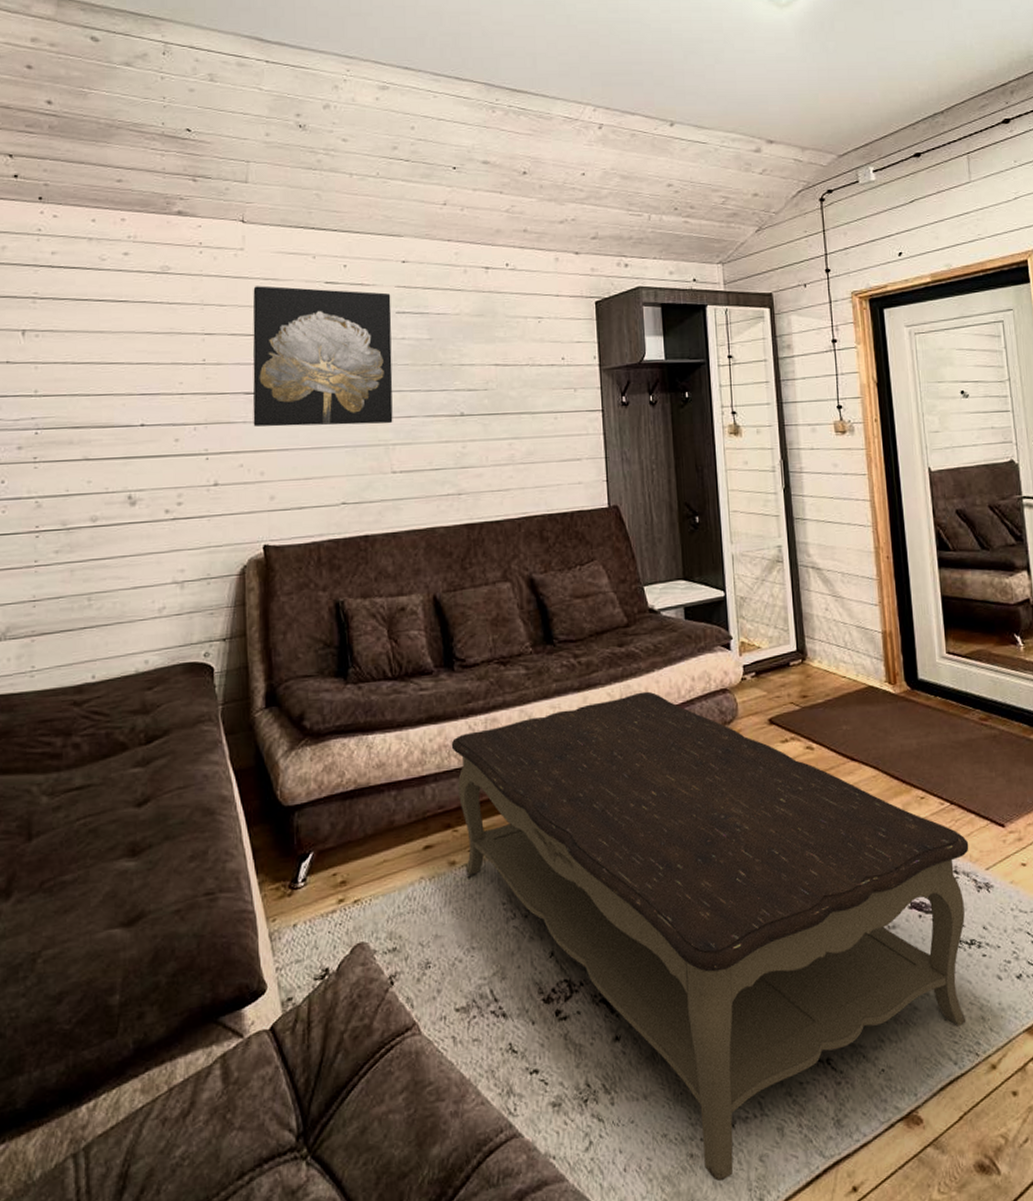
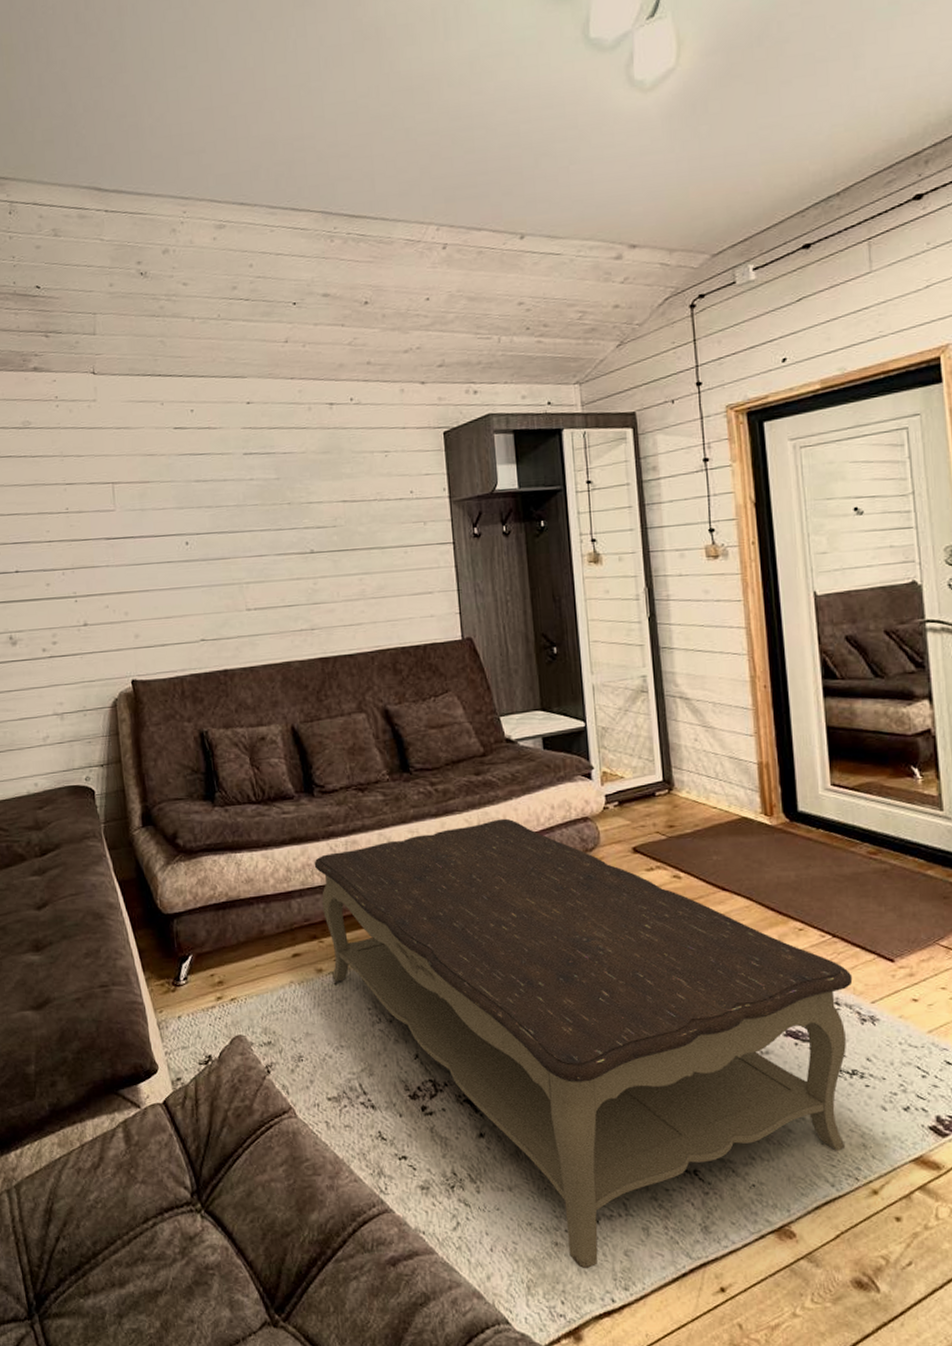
wall art: present [252,286,393,427] -> none [107,434,245,570]

